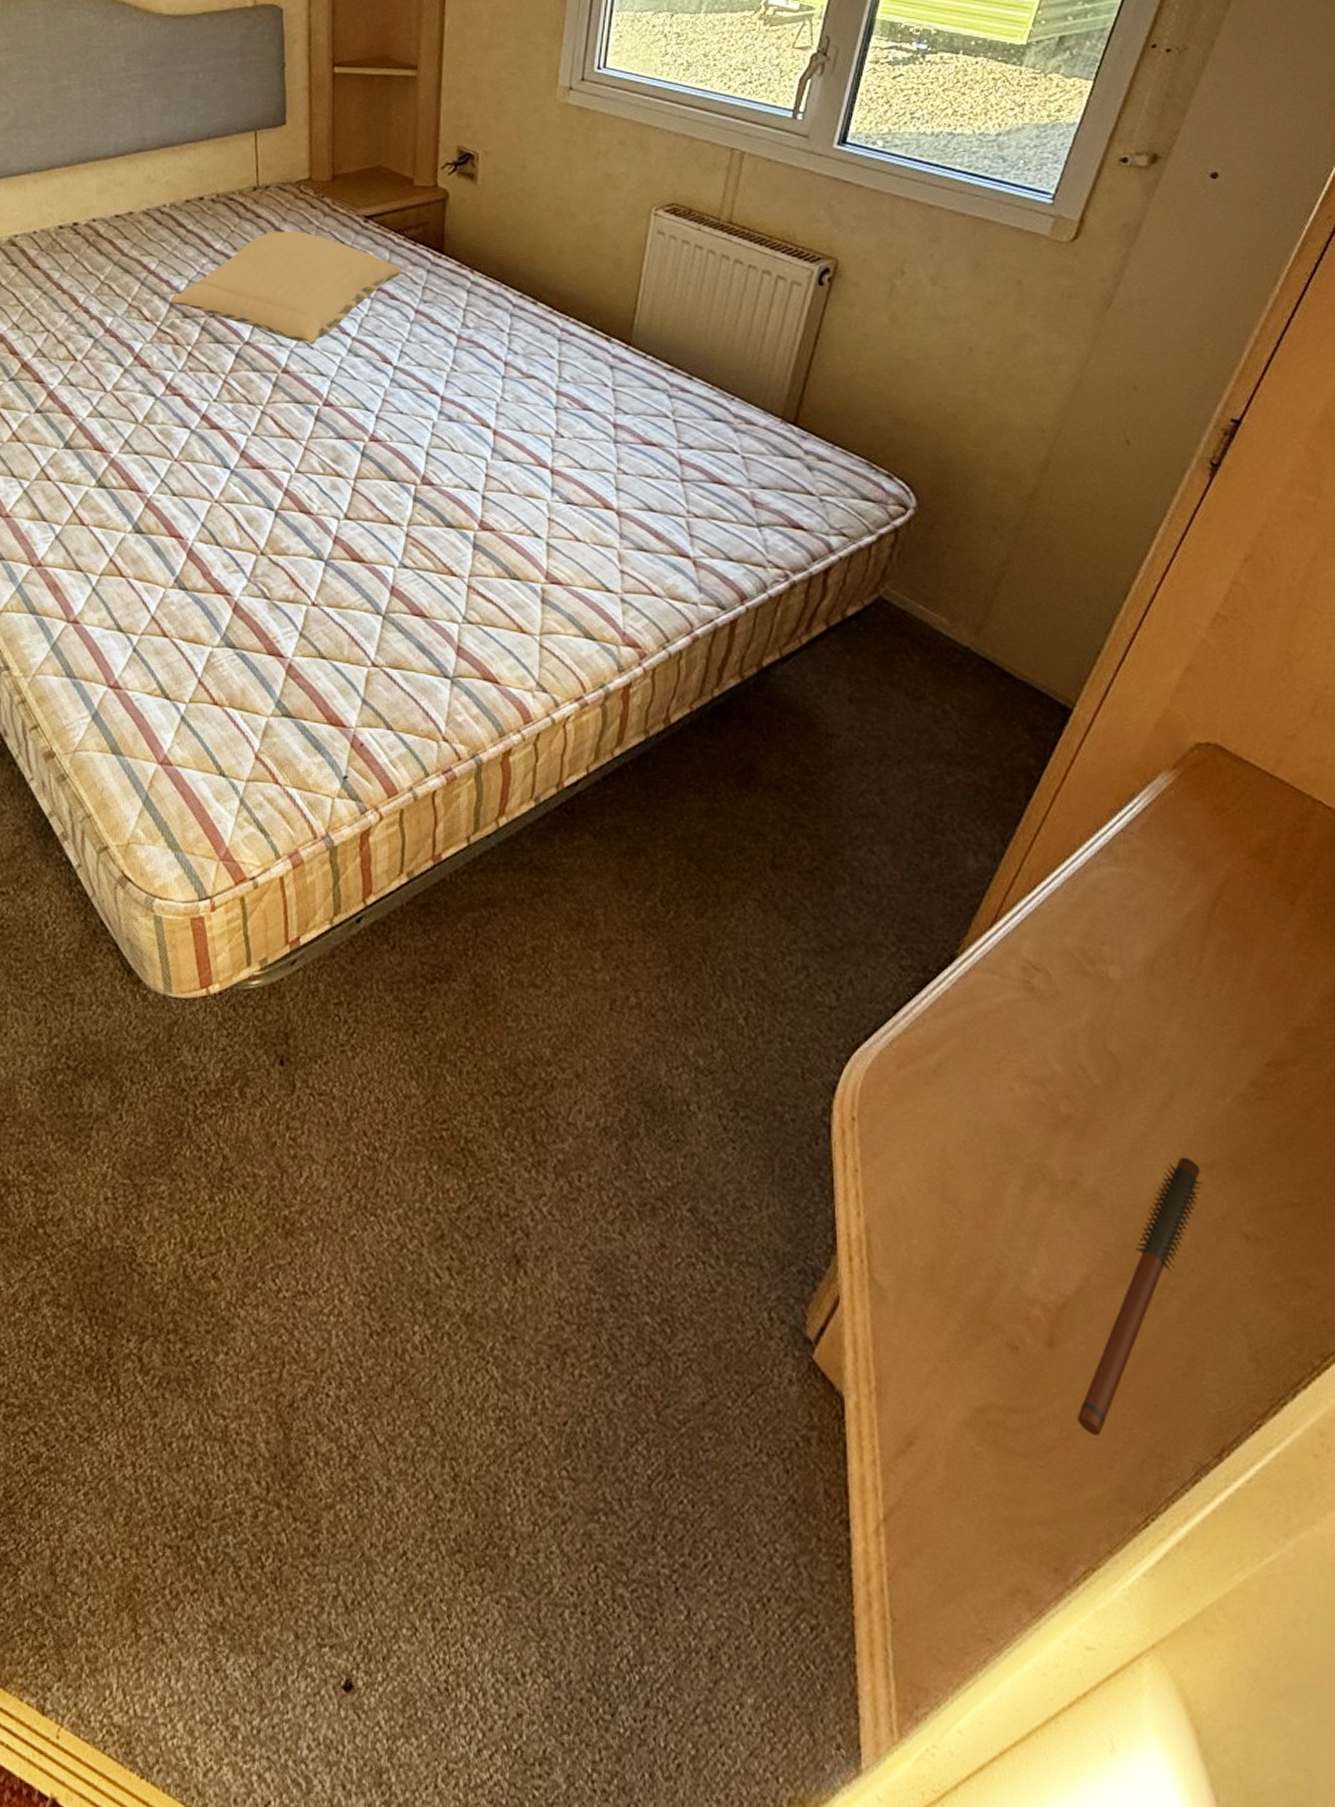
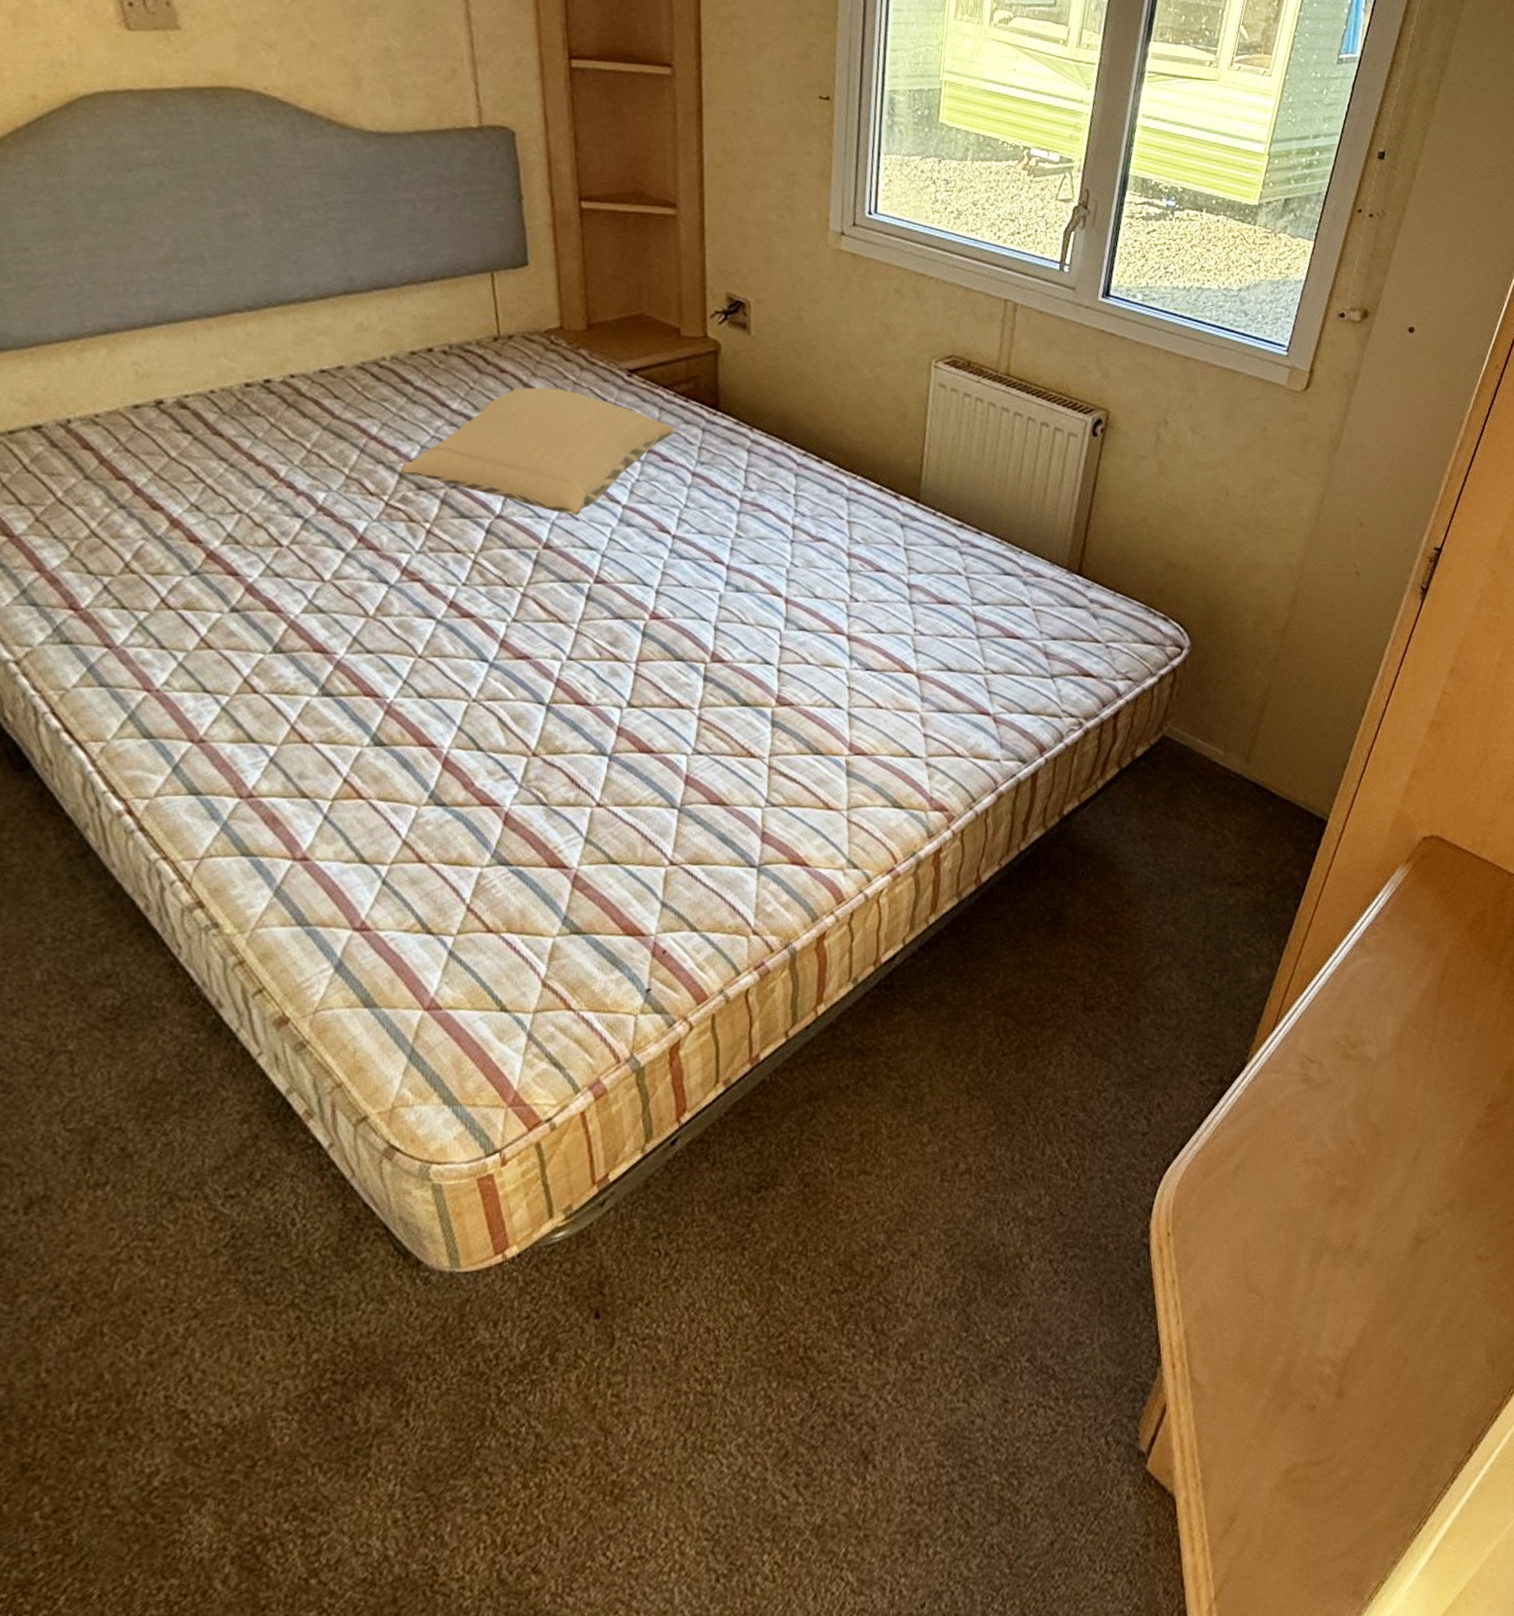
hairbrush: present [1078,1157,1204,1436] -> none [1364,1201,1447,1465]

